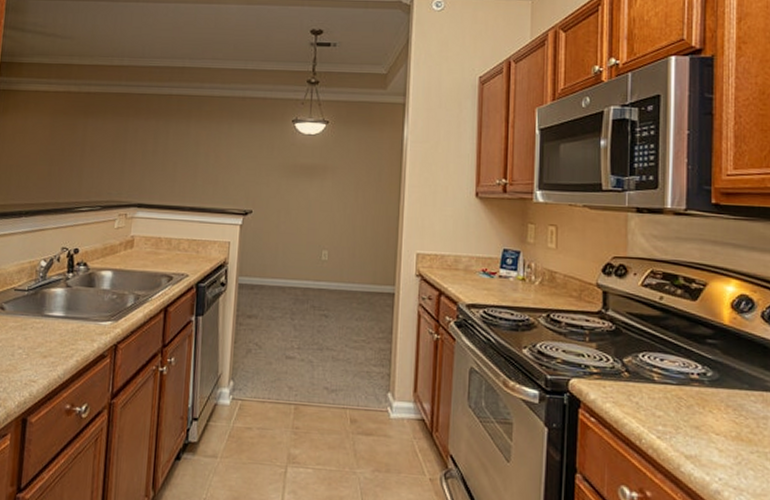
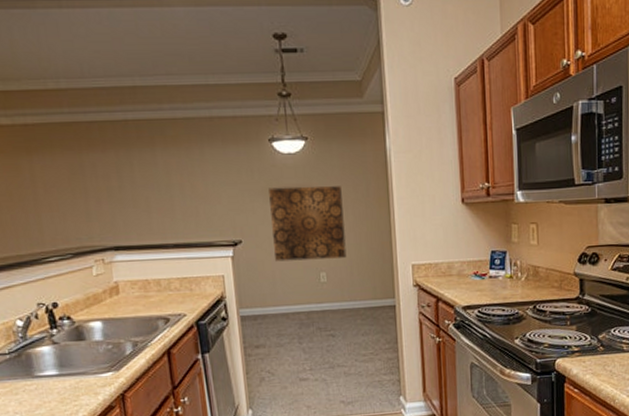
wall art: none [280,164,355,239] -> present [269,186,347,262]

